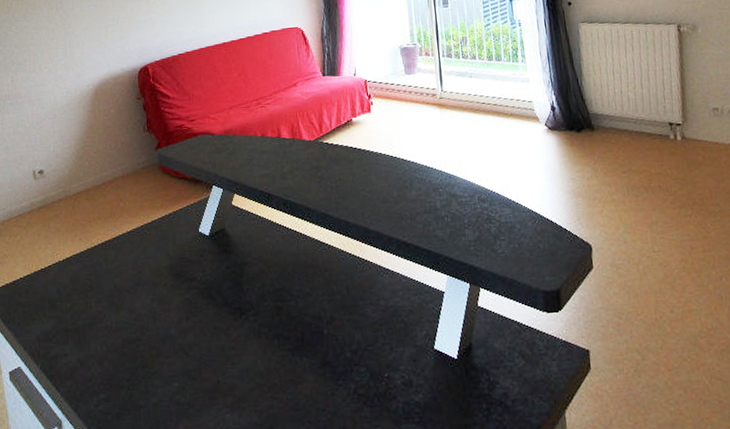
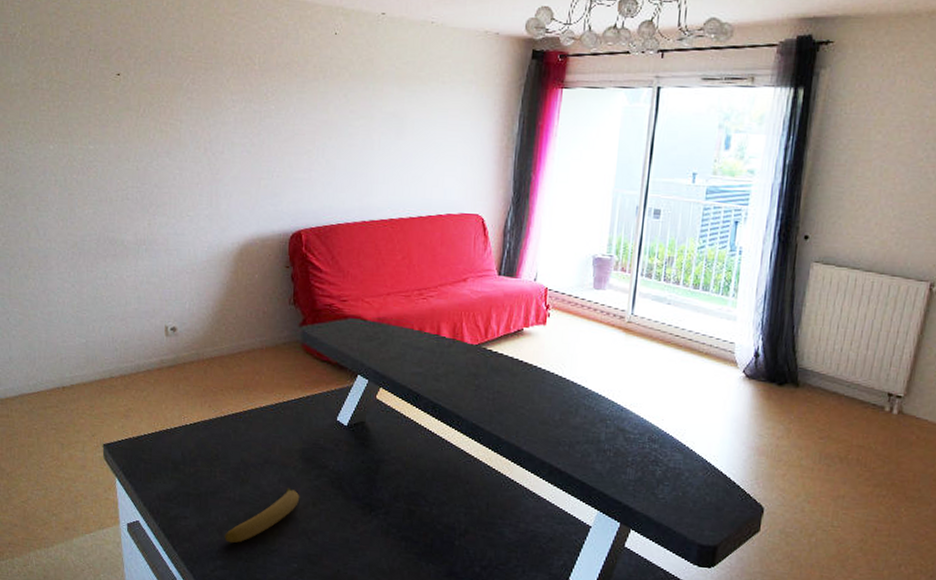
banana: none [105,306,173,373] -> present [224,488,300,543]

